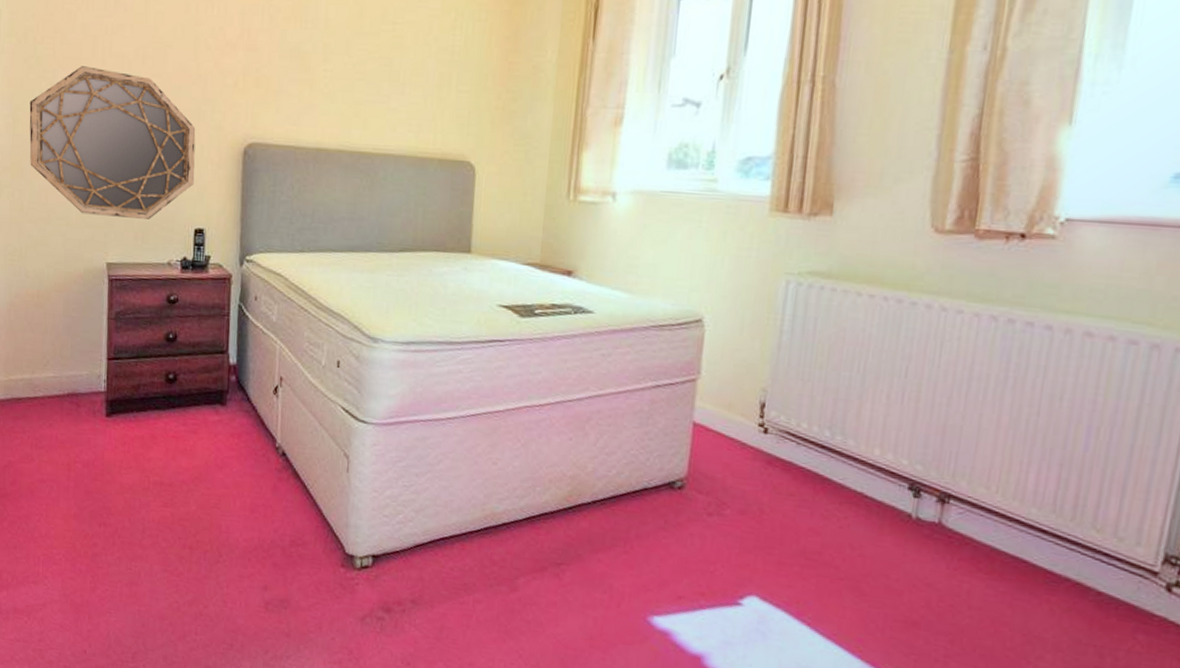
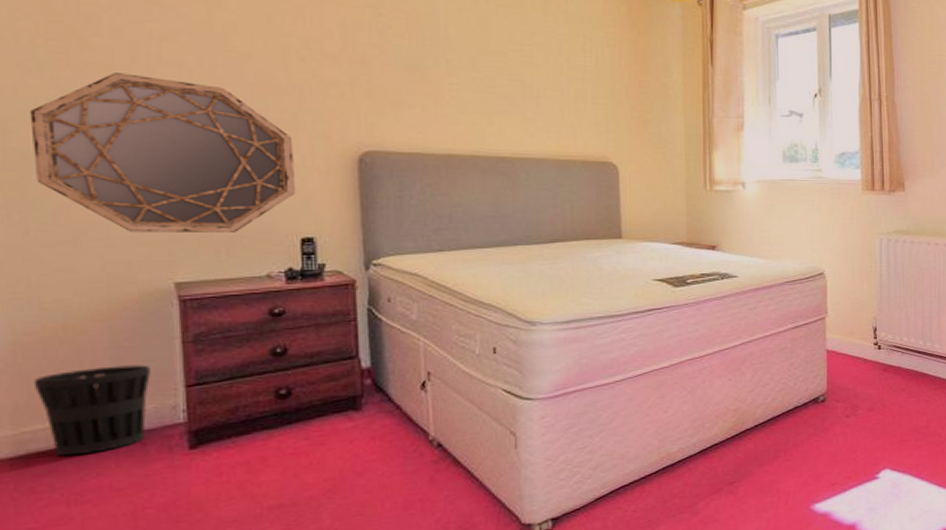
wastebasket: none [18,332,87,407] -> present [33,364,151,456]

